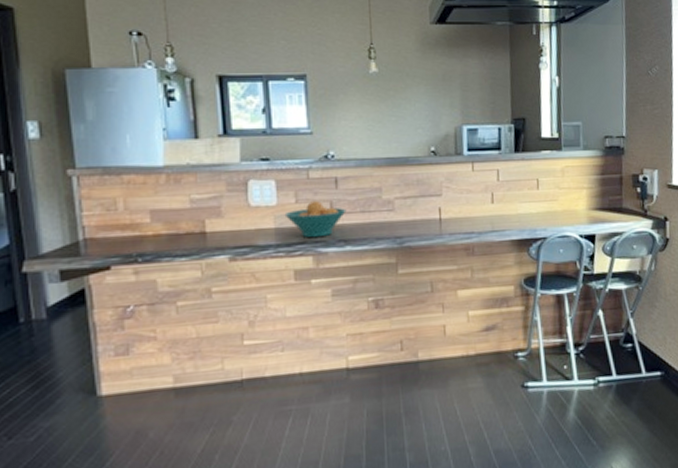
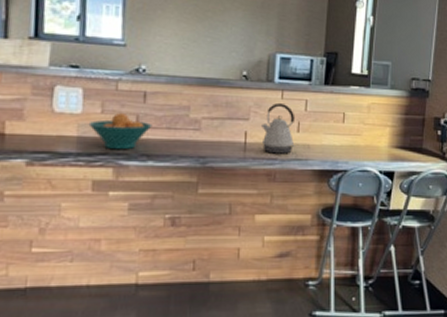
kettle: none [453,176,491,228] -> present [260,103,296,154]

